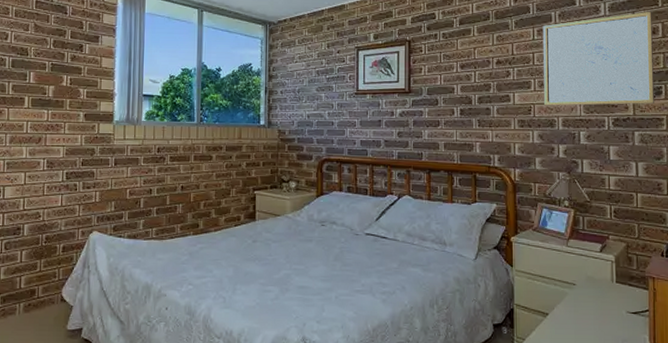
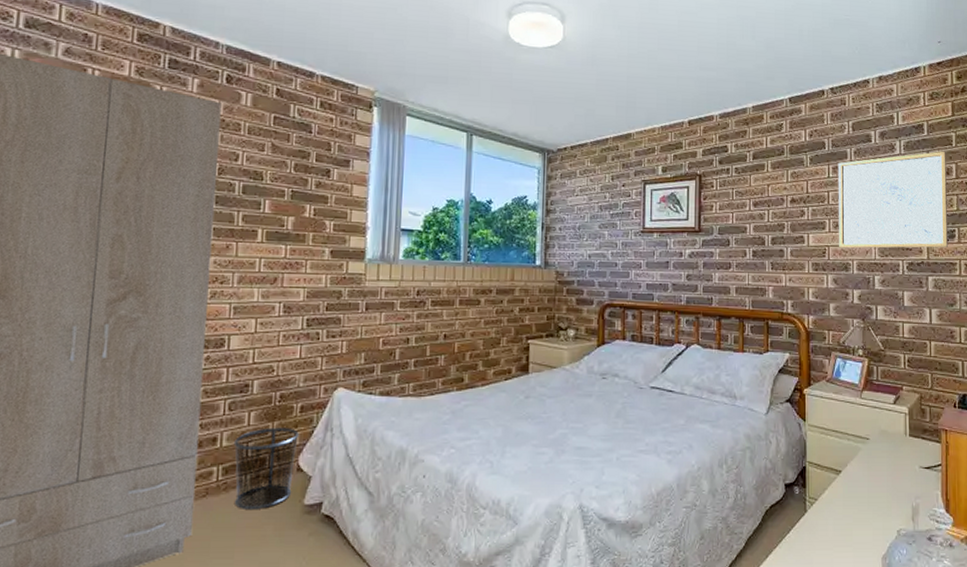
waste bin: none [9,264,62,332] -> present [233,427,299,509]

